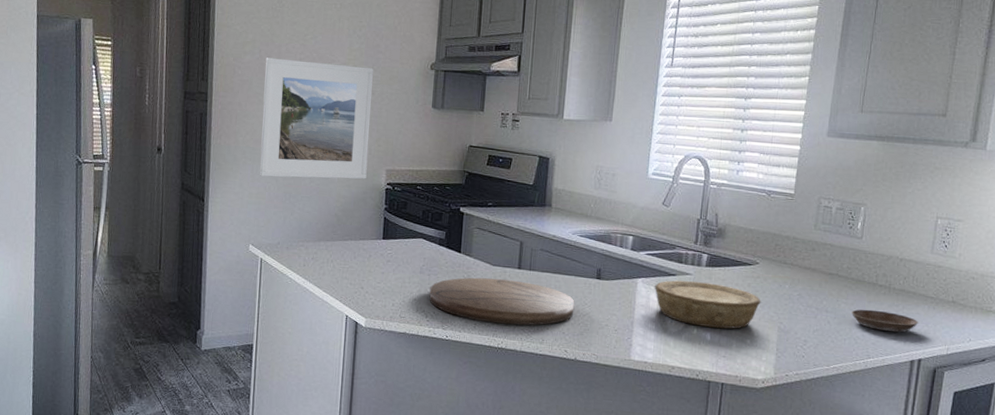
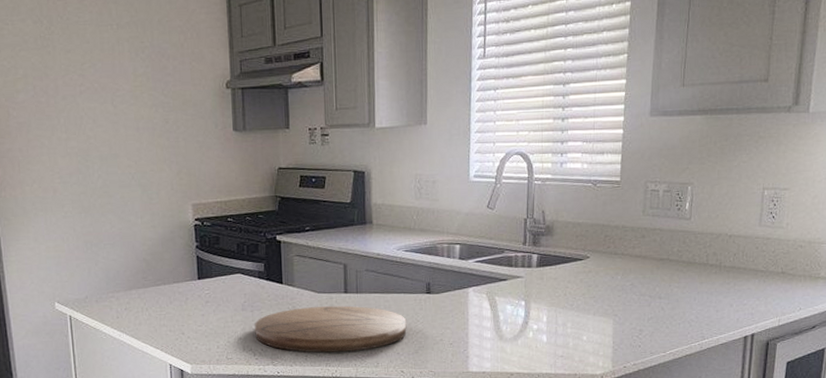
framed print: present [259,57,374,179] -> none [41,93,172,227]
bowl: present [655,280,761,329] -> none [487,283,595,329]
saucer: present [852,309,919,333] -> none [685,290,751,311]

